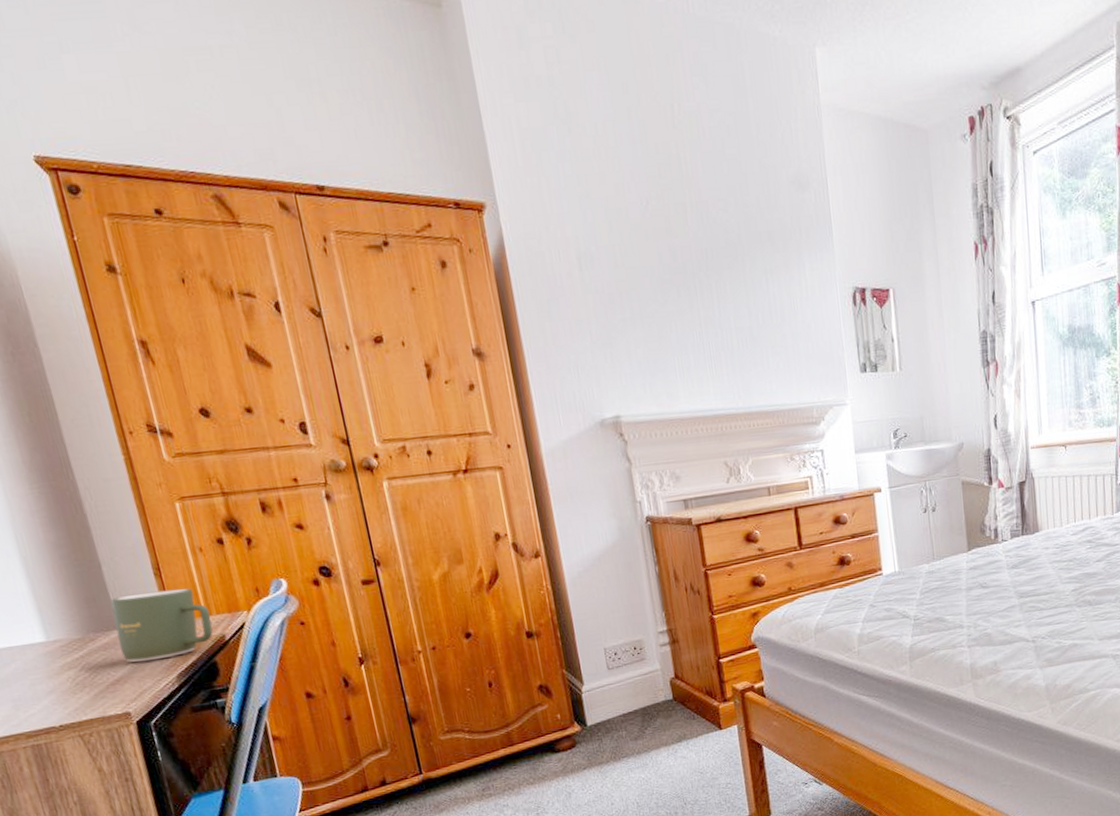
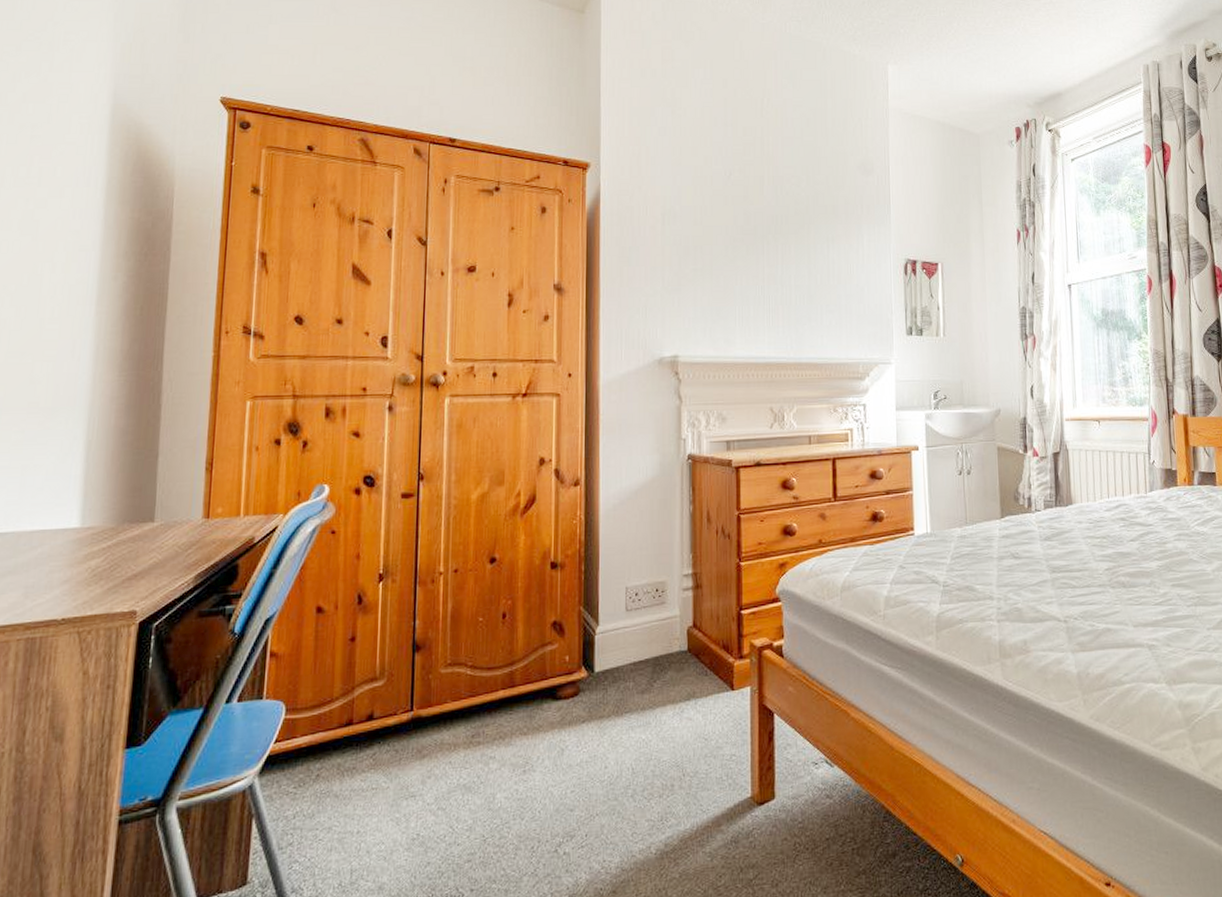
mug: present [110,588,213,663] -> none [148,485,247,558]

